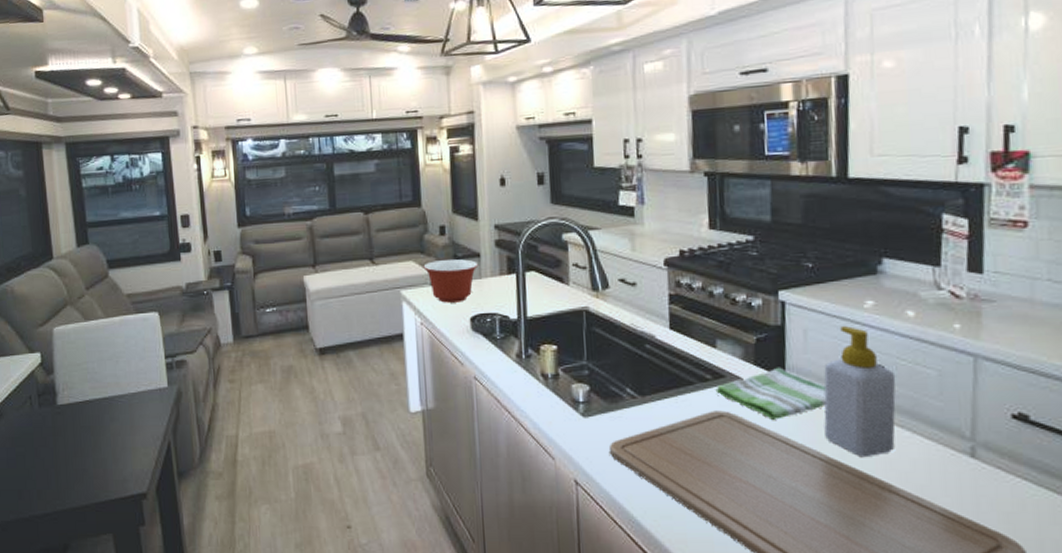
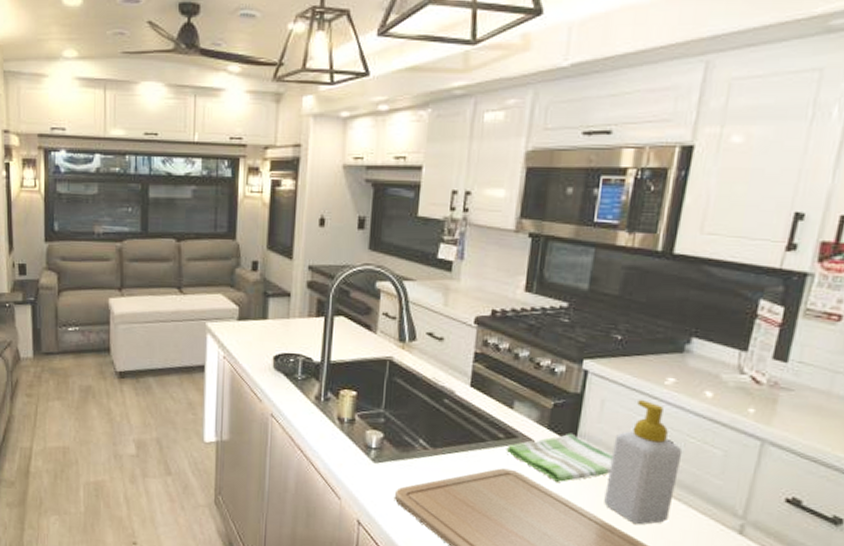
mixing bowl: present [423,259,478,303] -> none [231,296,287,340]

